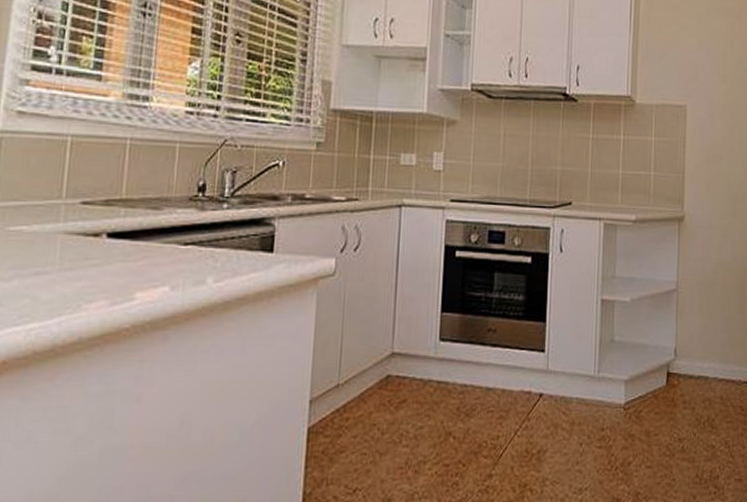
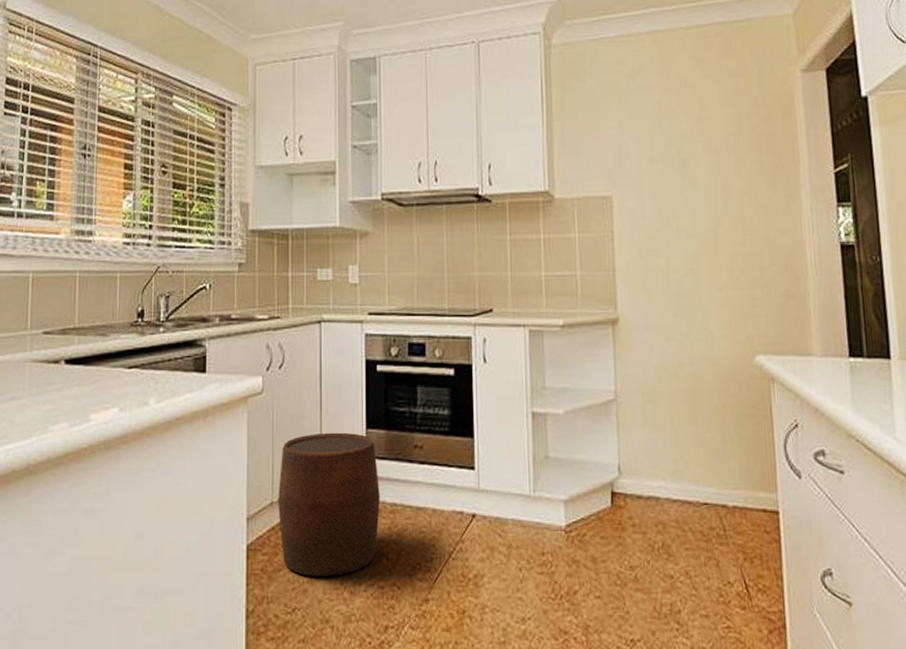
stool: none [344,315,451,457] -> present [278,432,380,576]

